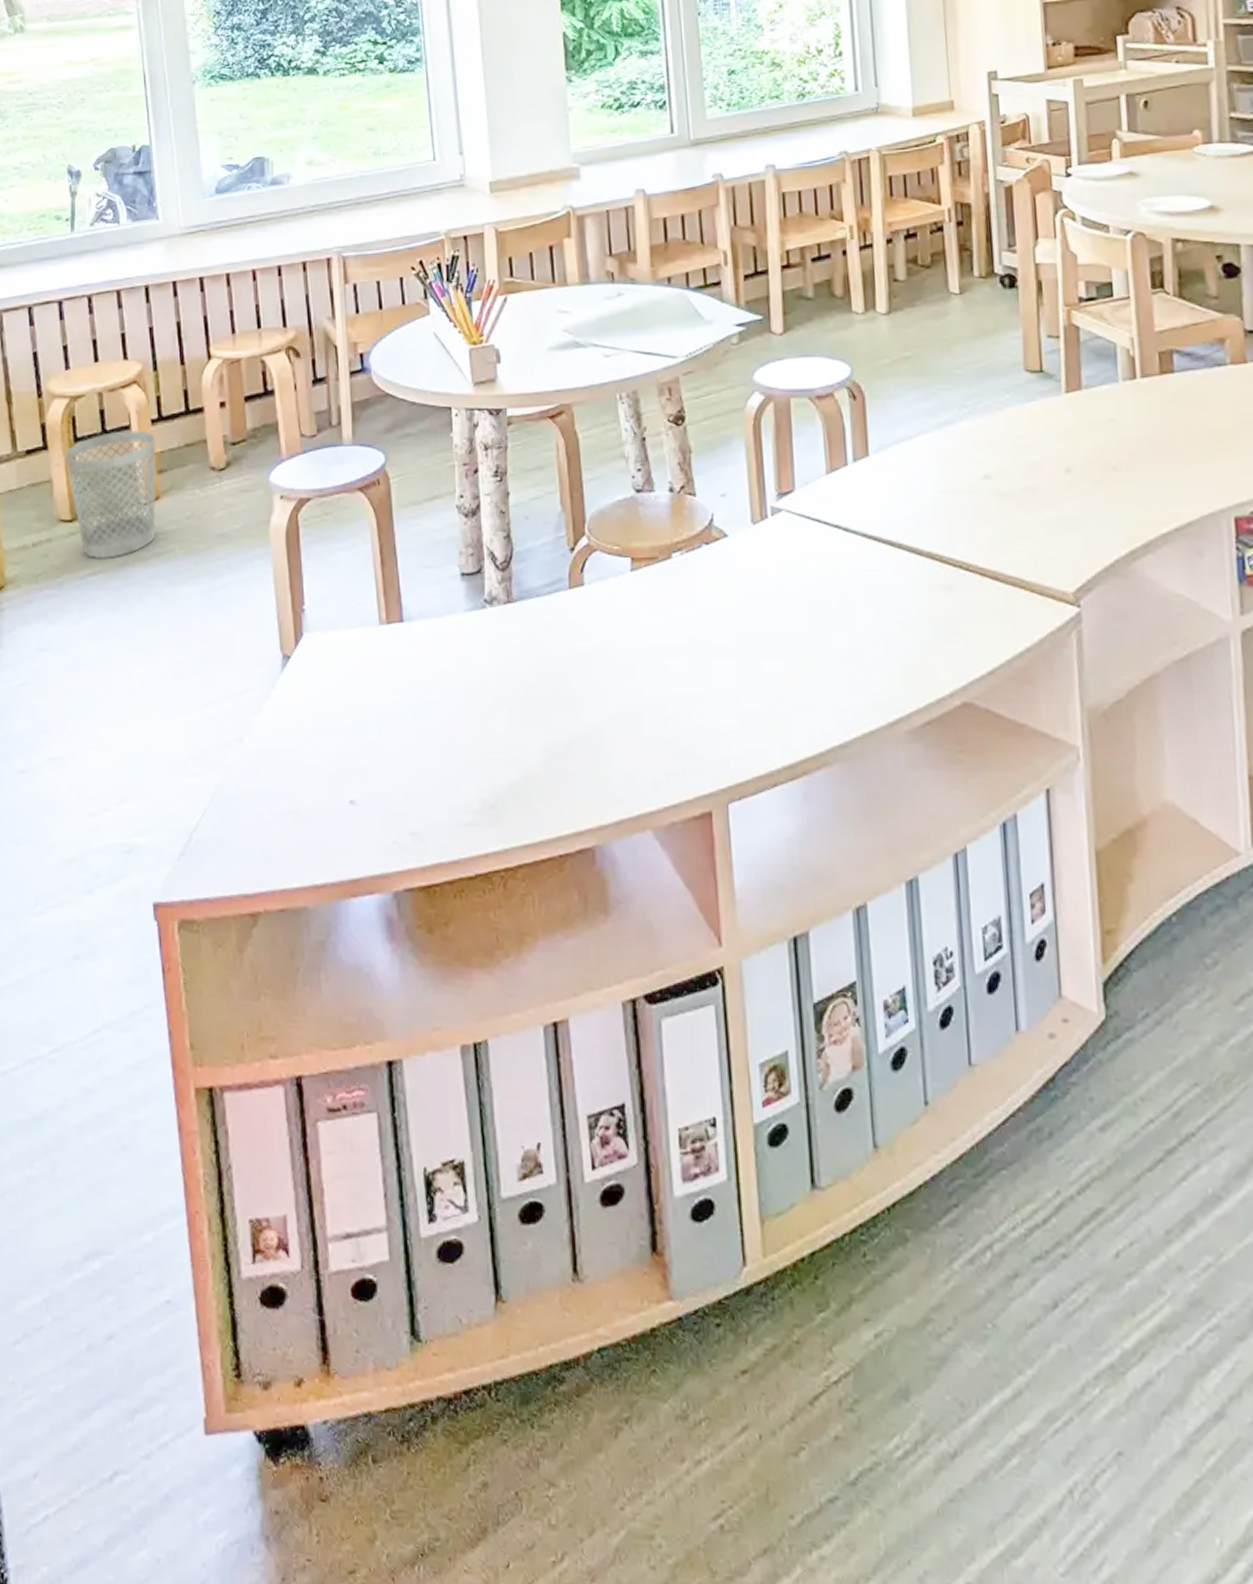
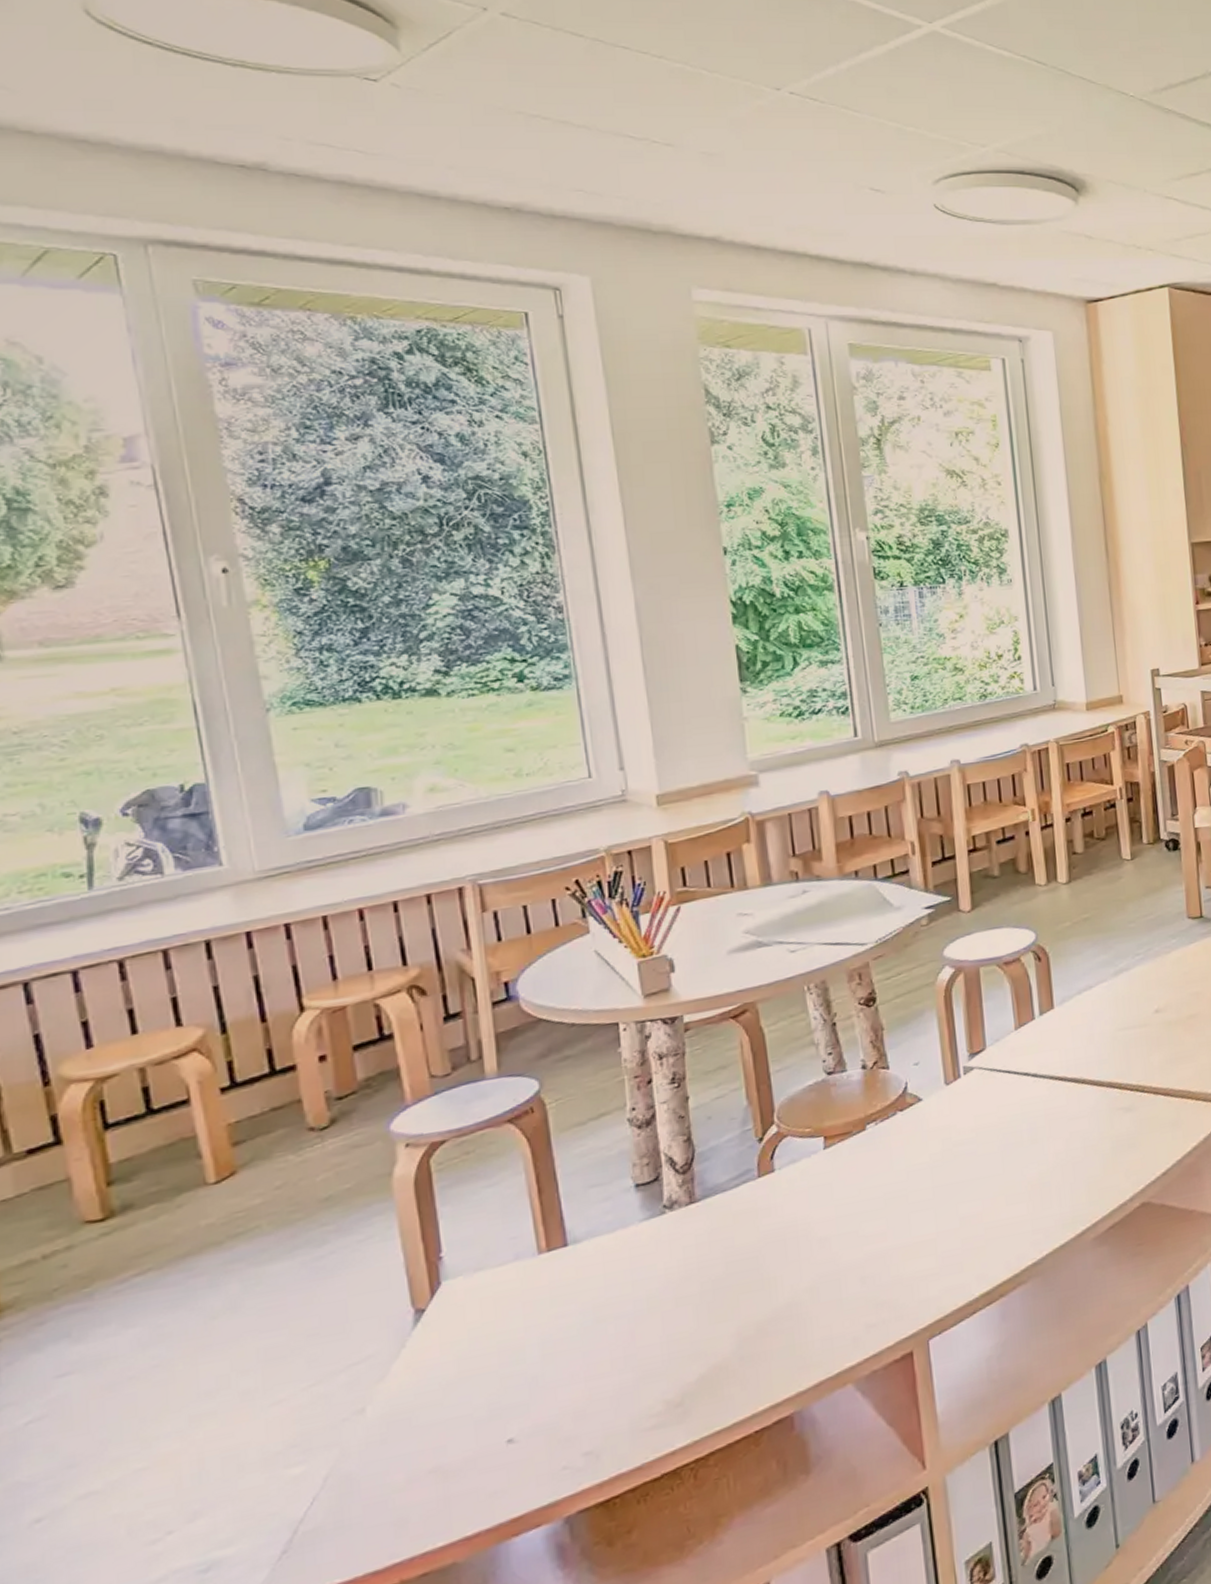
wastebasket: present [65,430,156,560] -> none [90,1101,232,1257]

